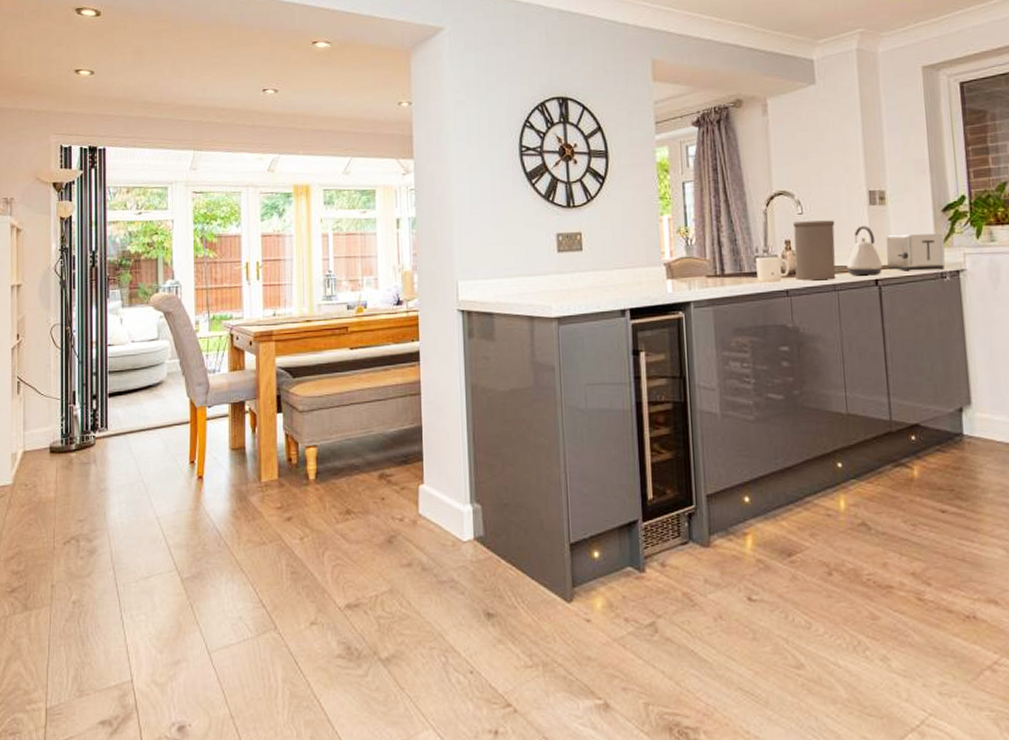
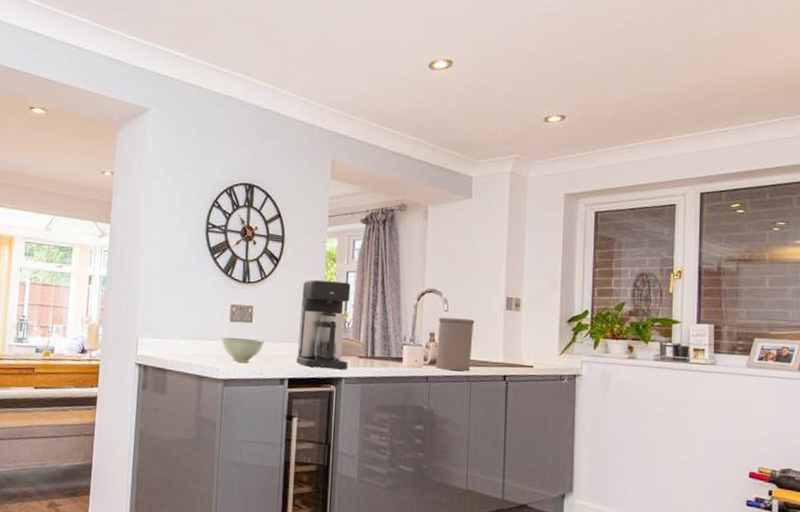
bowl: none [549,268,599,296] -> present [221,337,265,362]
coffee maker: none [635,194,696,294] -> present [296,279,351,370]
kettle: present [847,225,884,276] -> none [481,327,512,372]
toaster: present [885,233,946,271] -> none [515,337,567,373]

